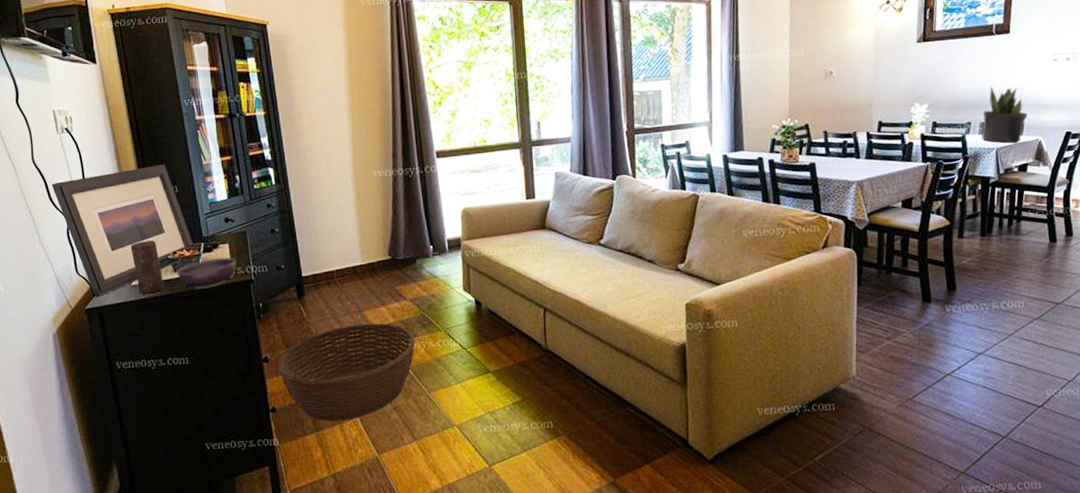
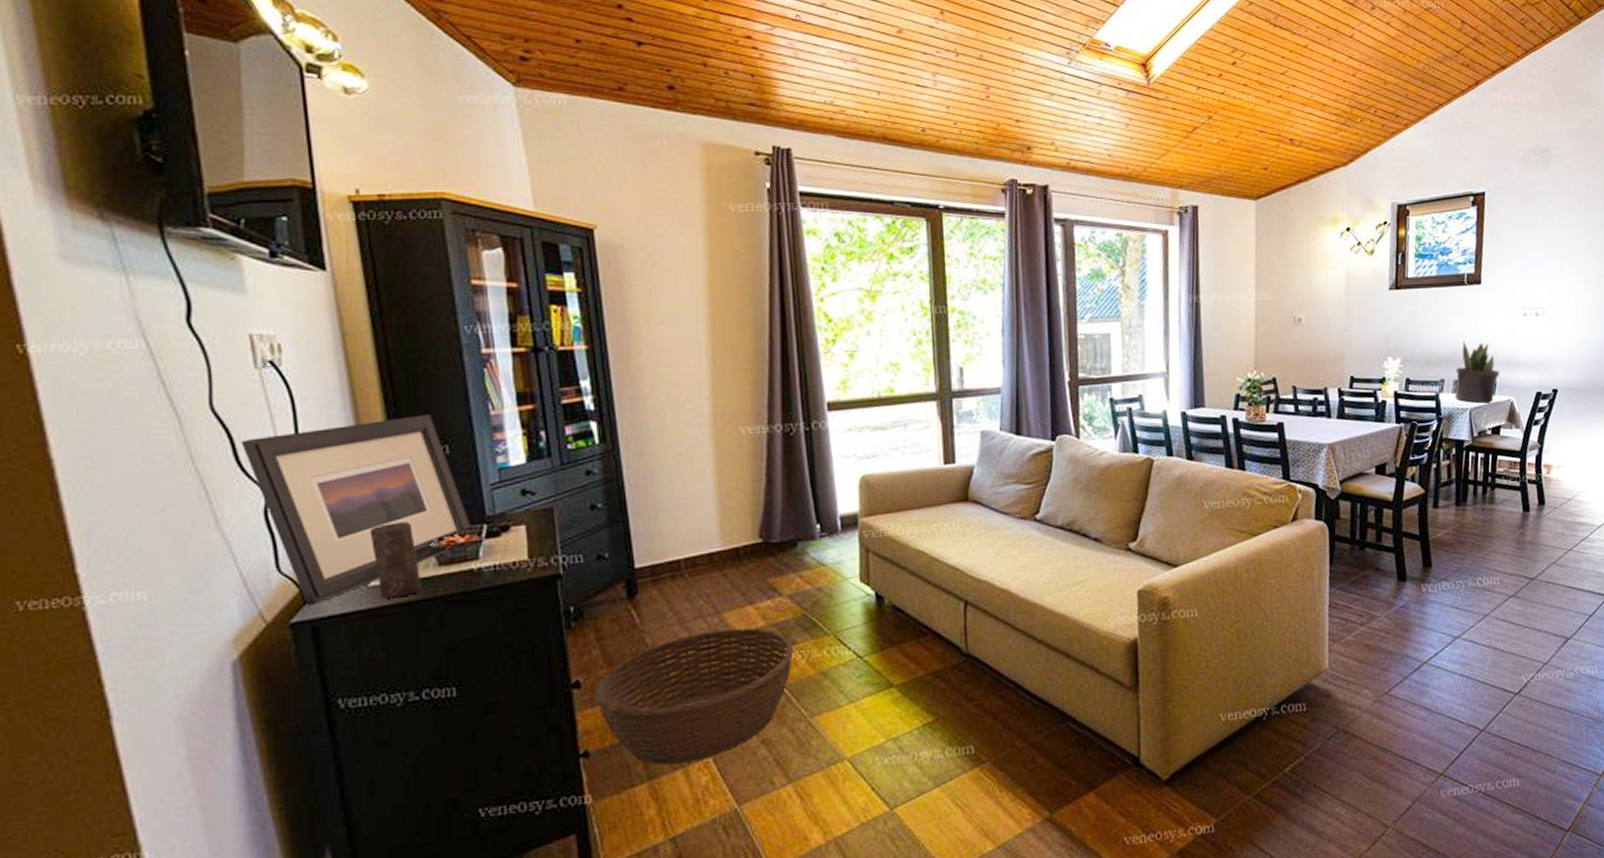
bowl: present [177,257,236,289] -> none [443,543,536,590]

